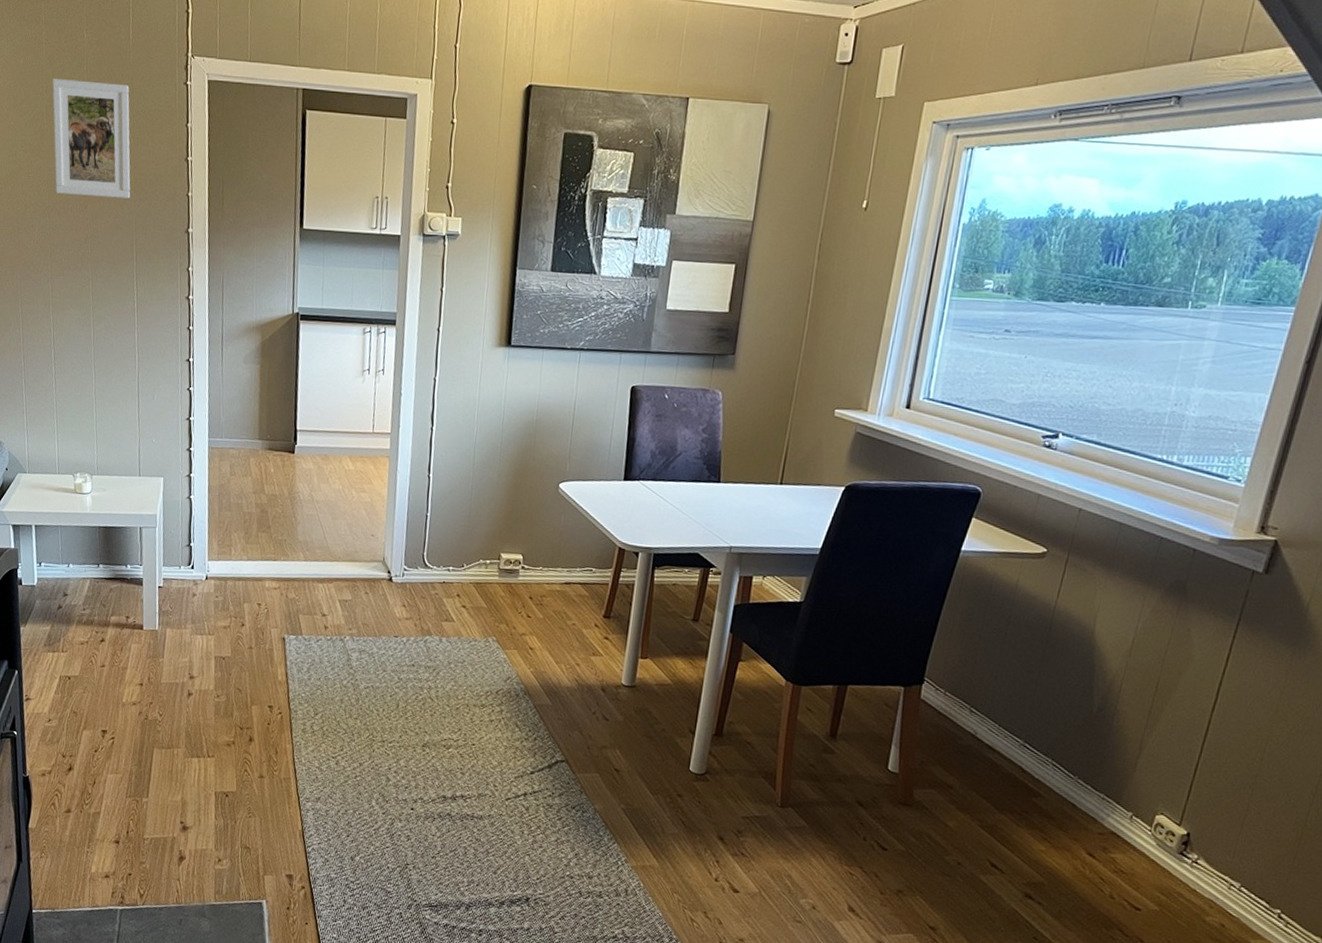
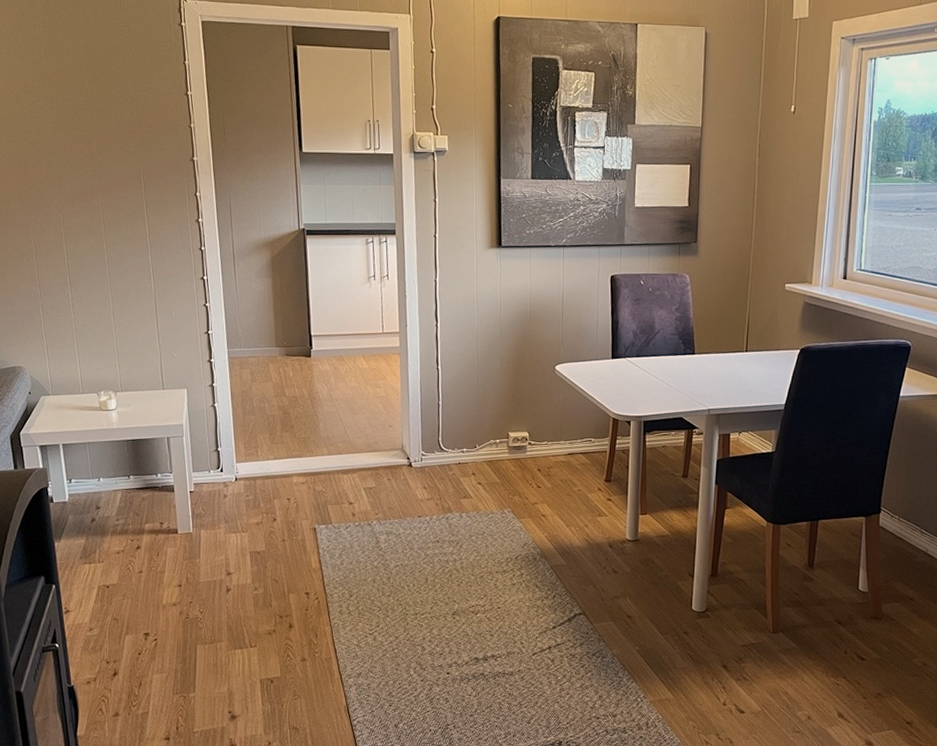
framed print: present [52,78,131,199] -> none [49,23,135,132]

